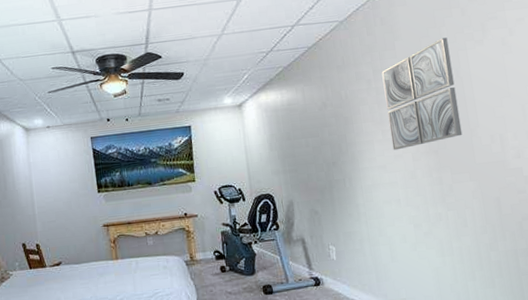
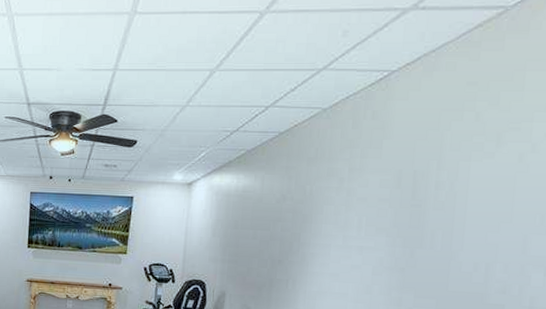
wall art: present [381,37,463,151] -> none [351,143,450,260]

